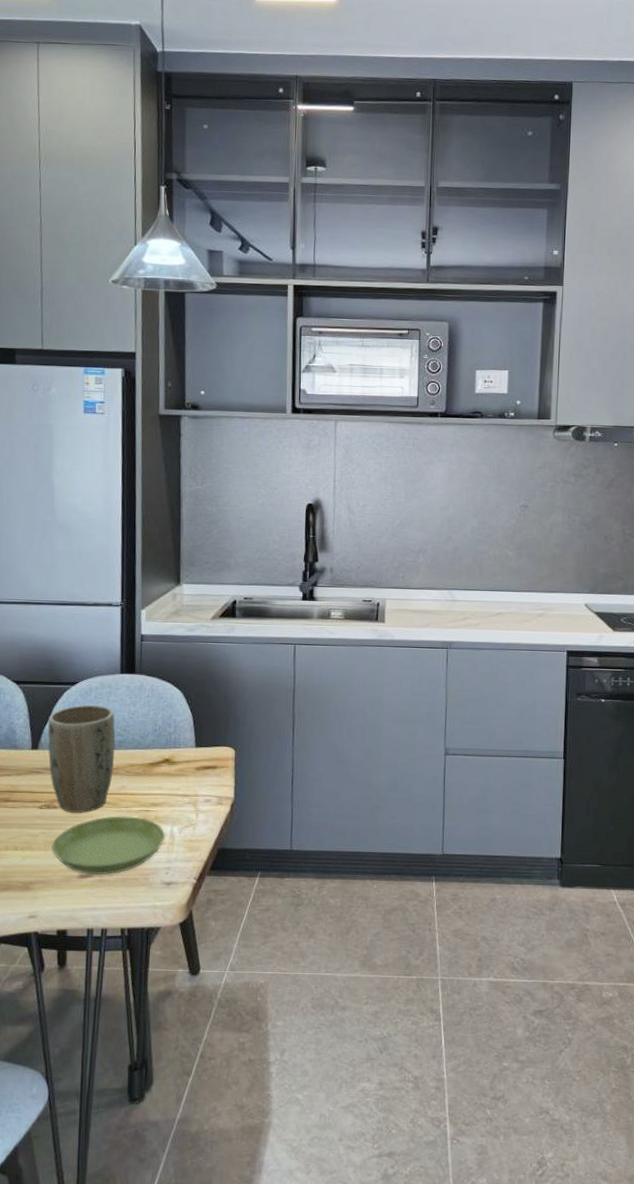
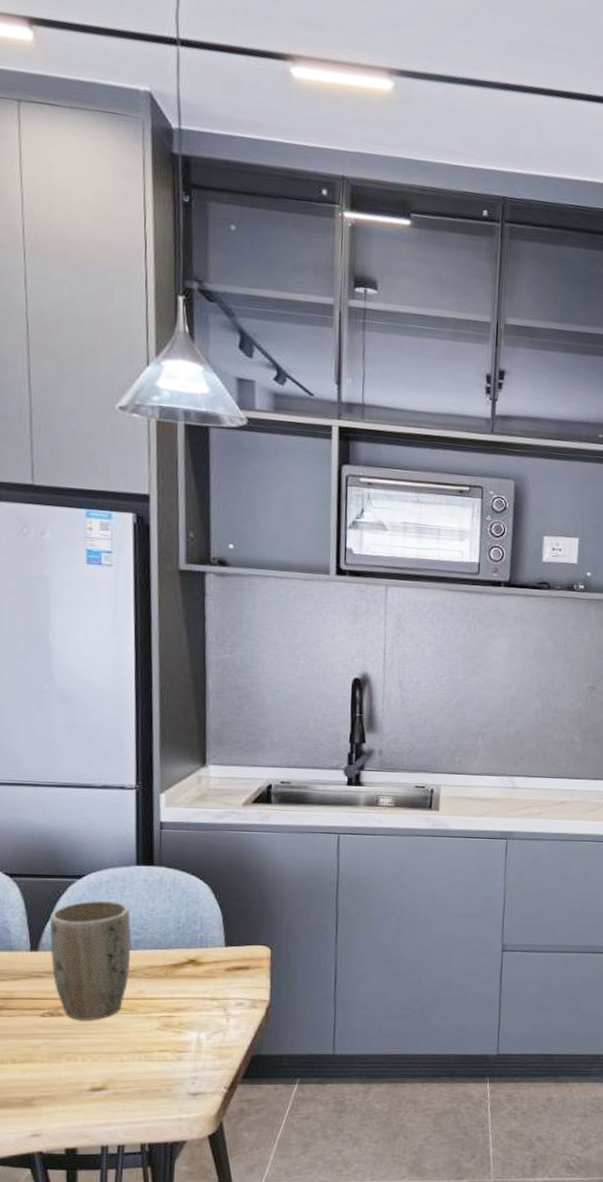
saucer: present [51,816,165,876] -> none [56,1023,190,1088]

